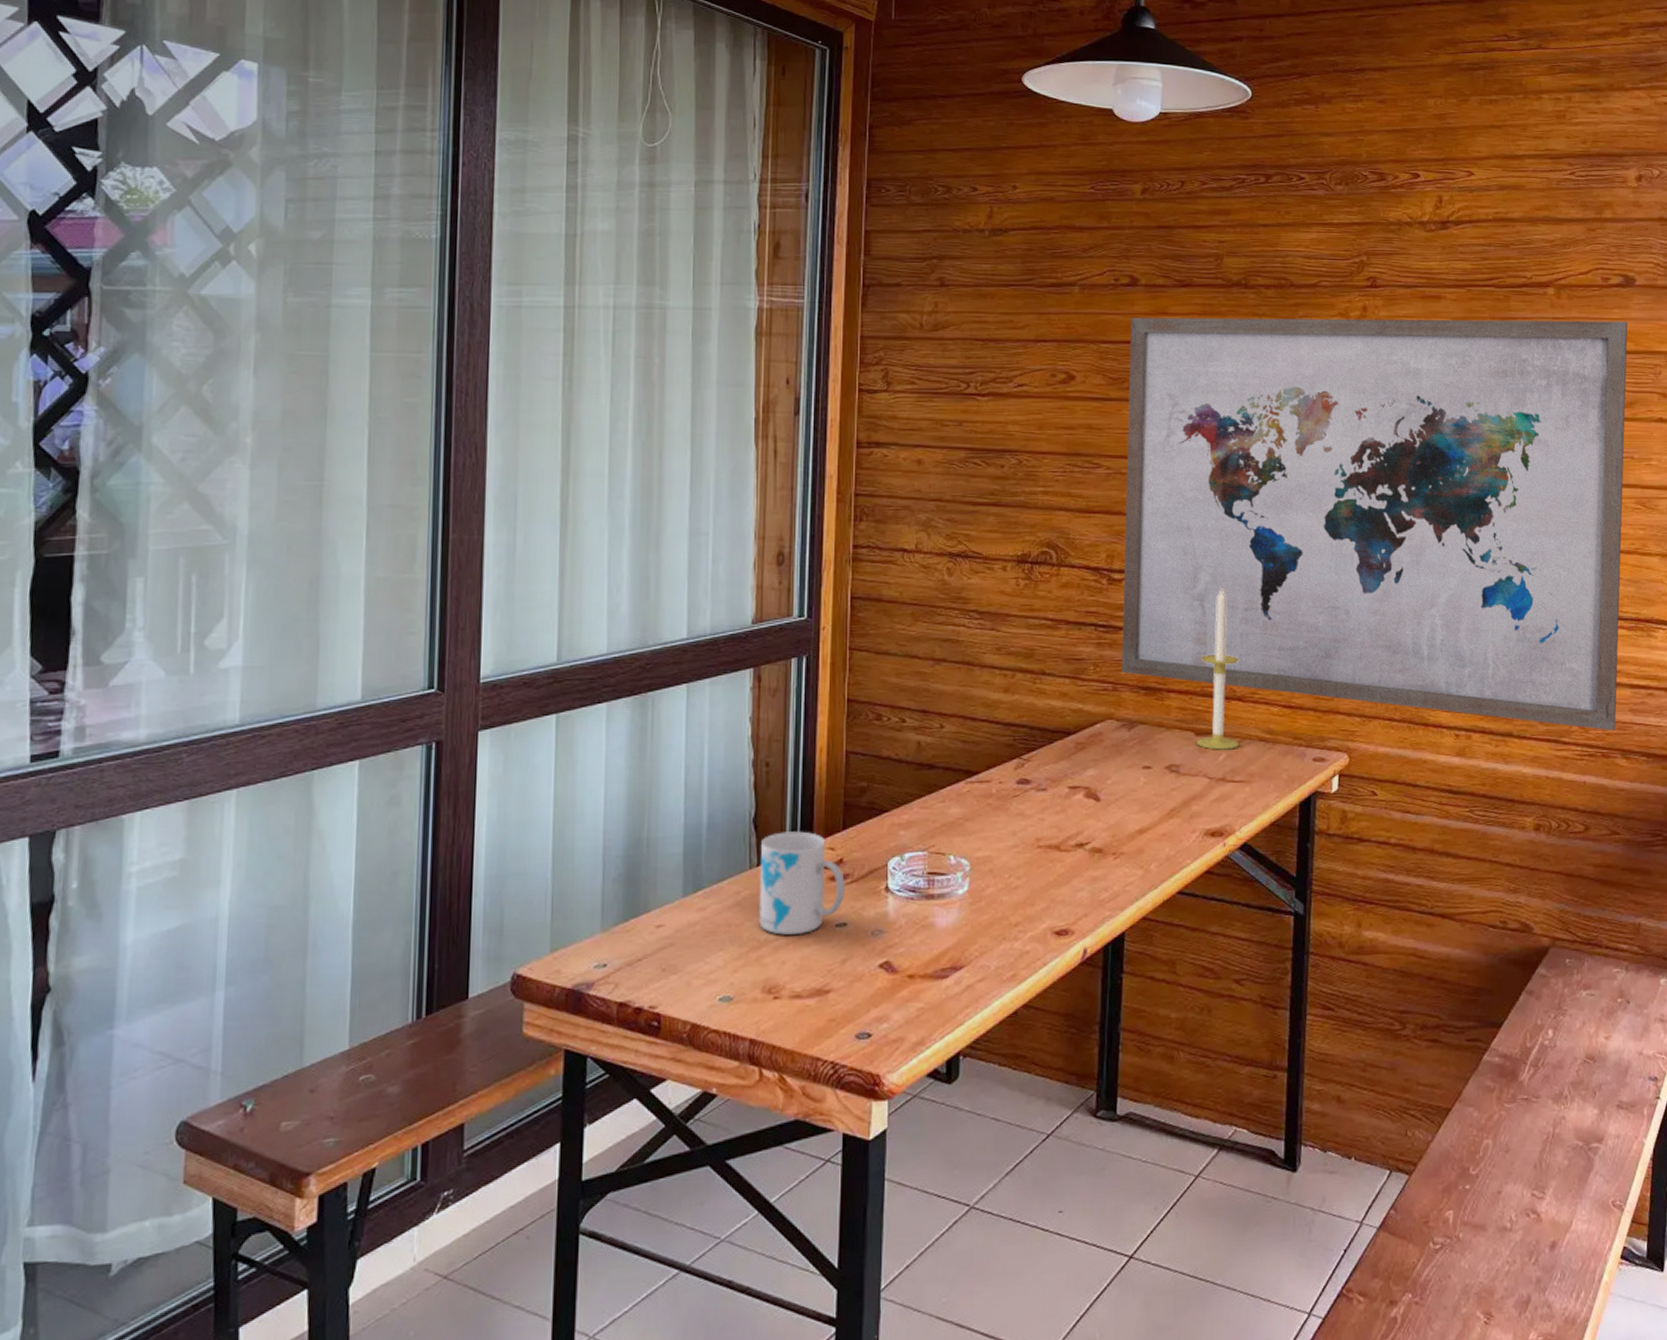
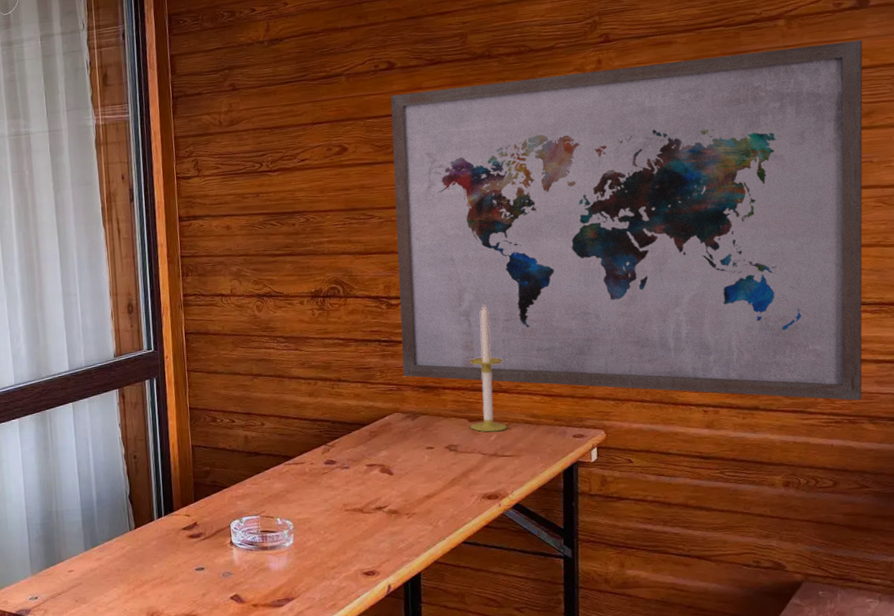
mug: present [759,831,845,935] -> none [136,503,201,577]

